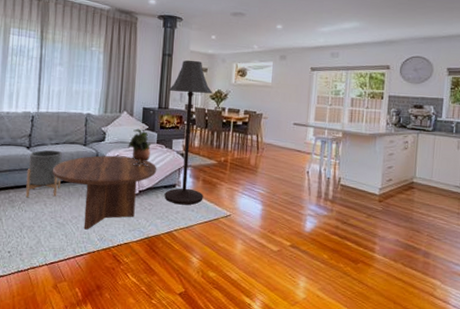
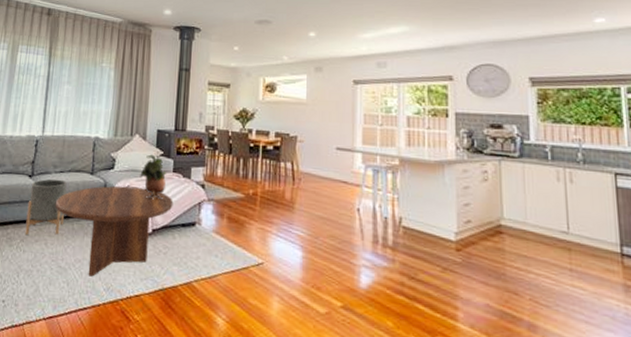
floor lamp: present [164,60,213,205] -> none [182,74,237,249]

